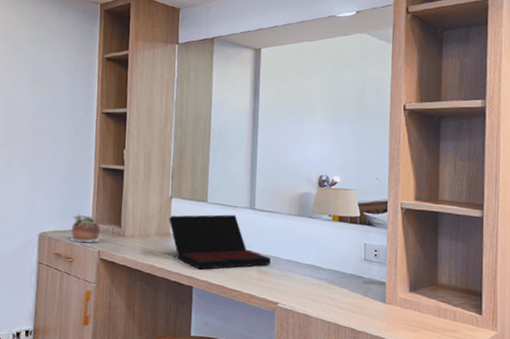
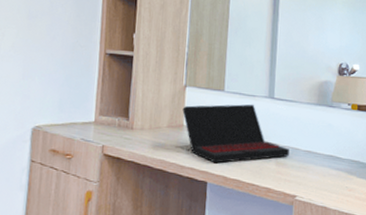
succulent plant: present [70,213,102,244] -> none [69,104,106,138]

